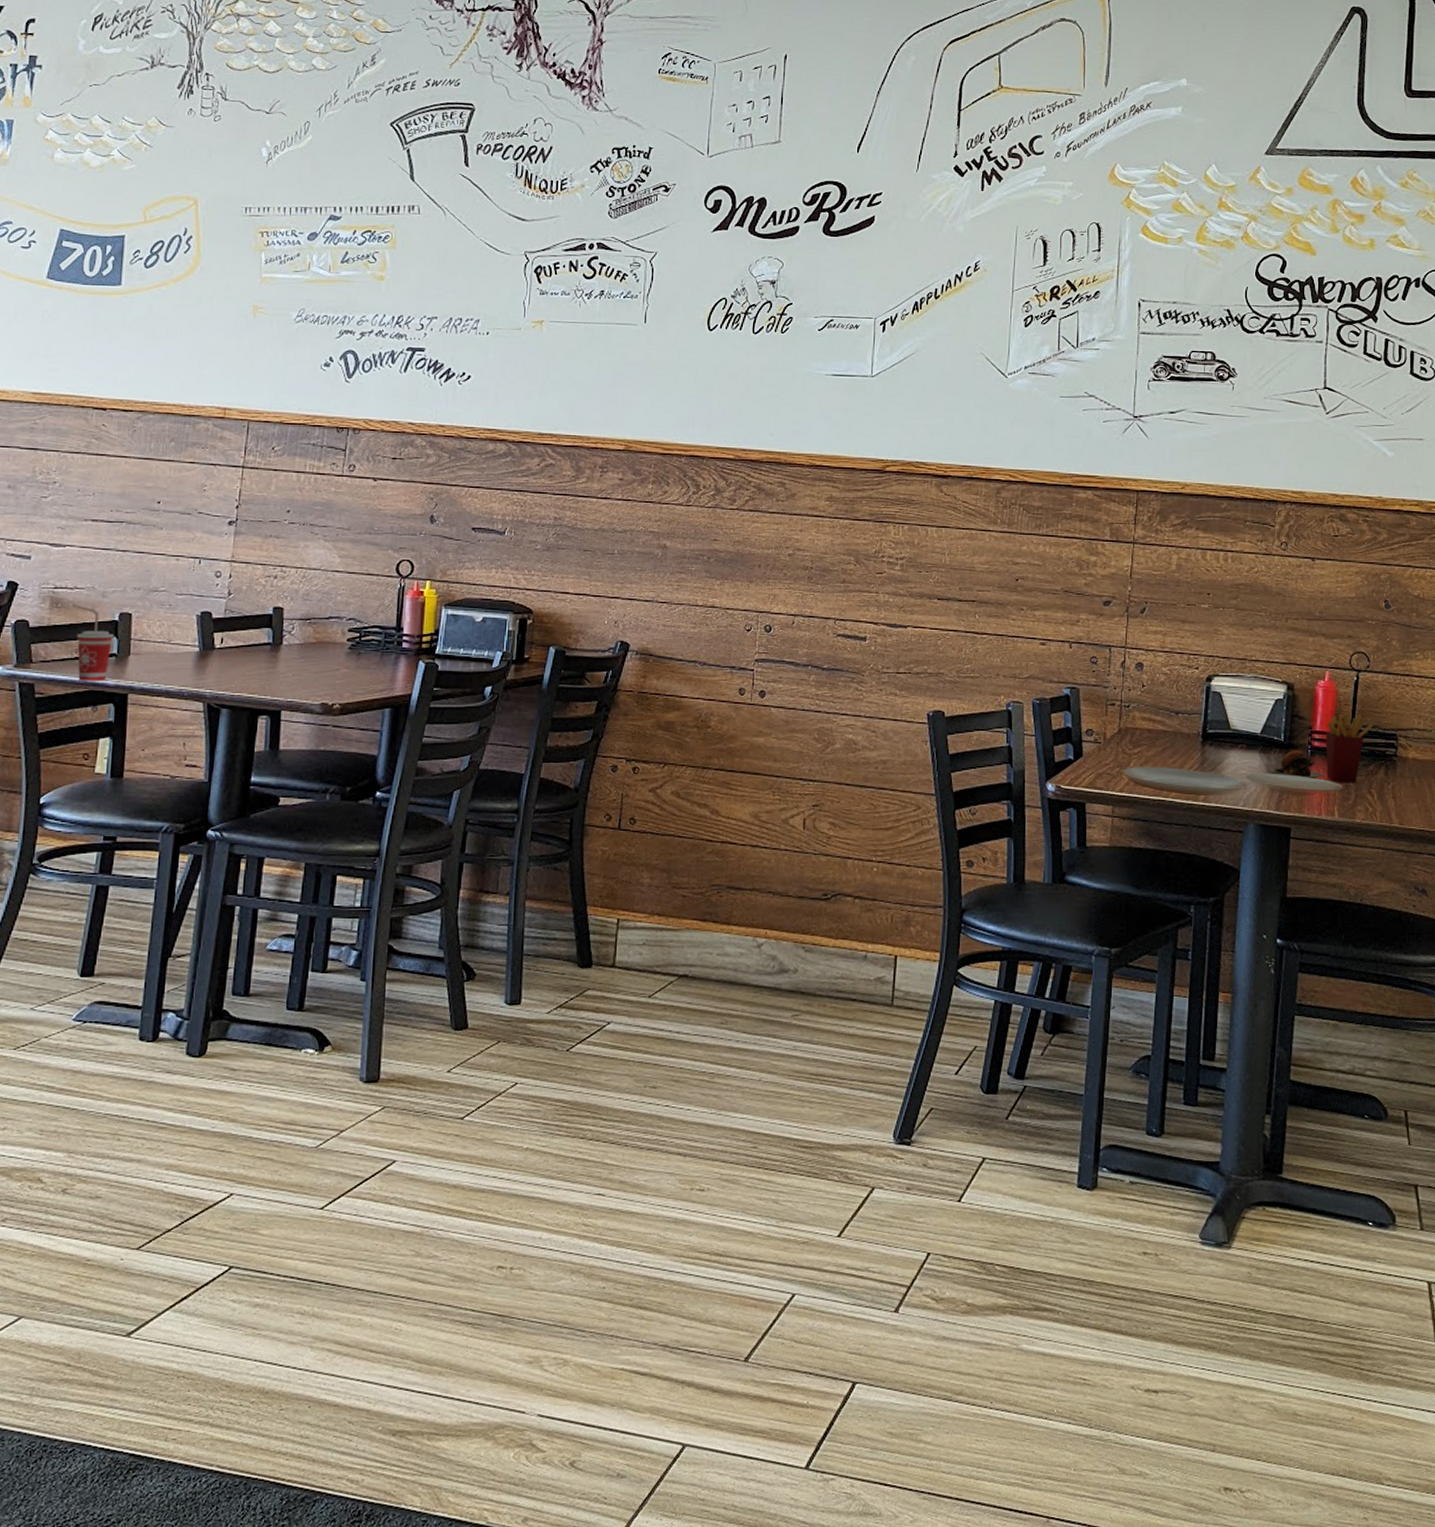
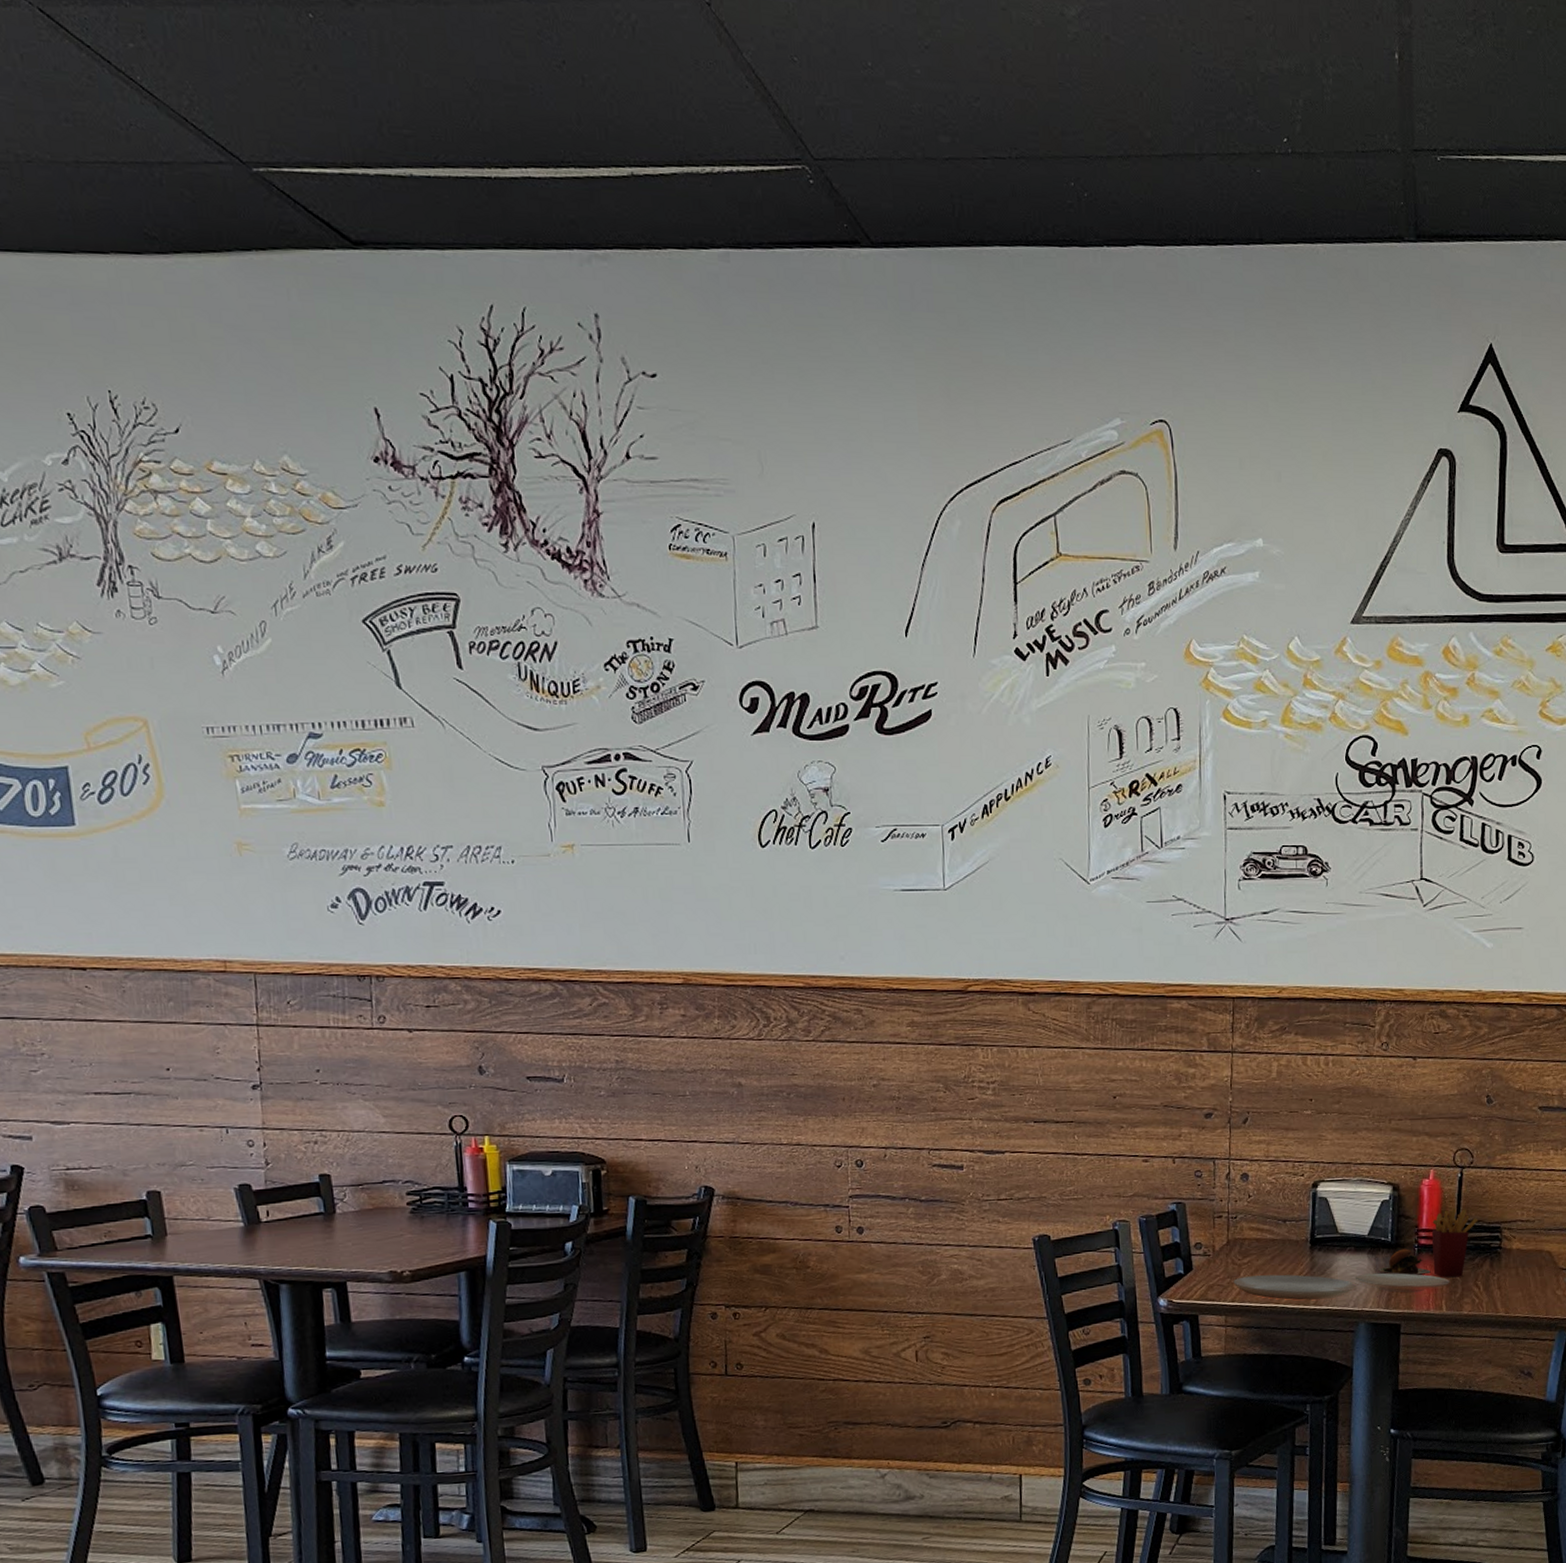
beverage cup: present [73,604,114,682] -> none [91,1185,145,1267]

